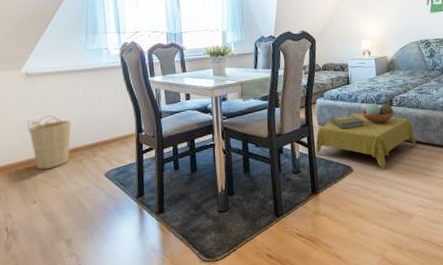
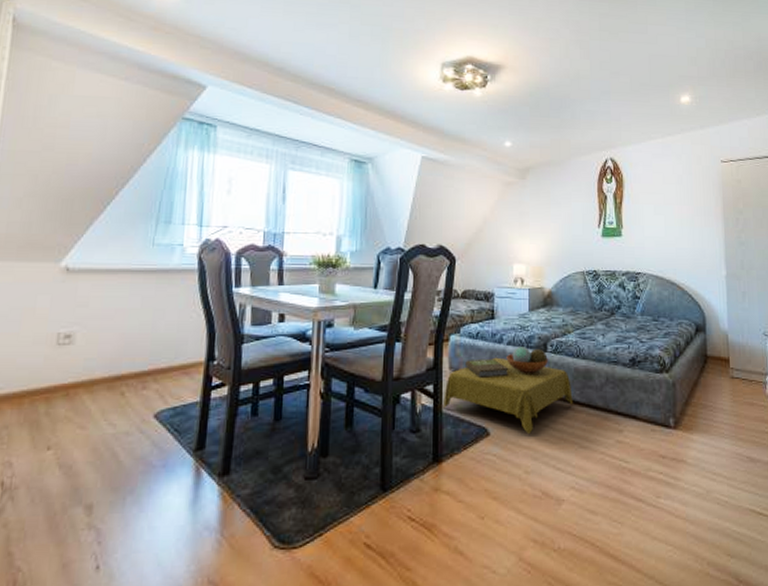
basket: present [28,115,72,170] -> none [57,328,118,403]

